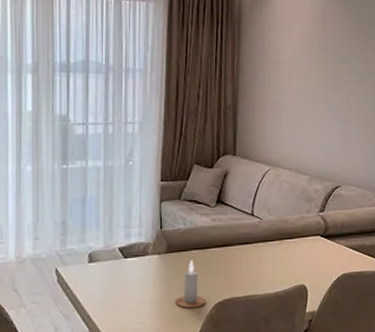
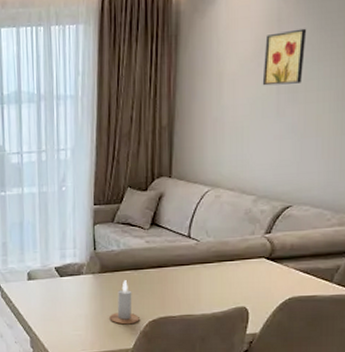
wall art: none [312,29,346,76] -> present [262,28,307,86]

